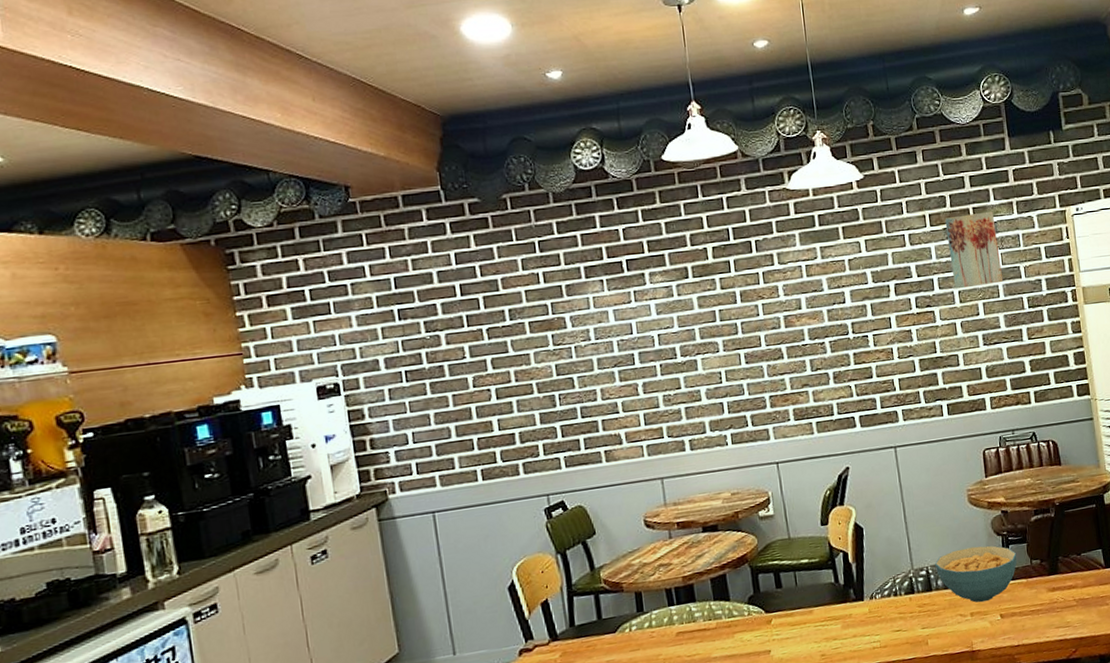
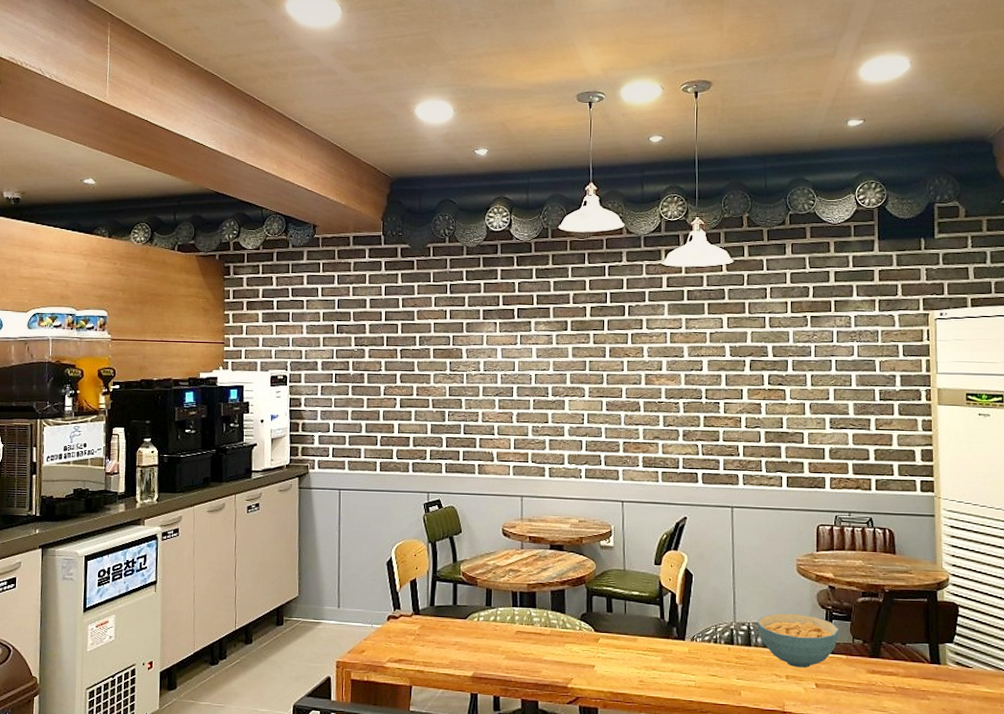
wall art: present [944,211,1003,289] -> none [806,305,856,373]

